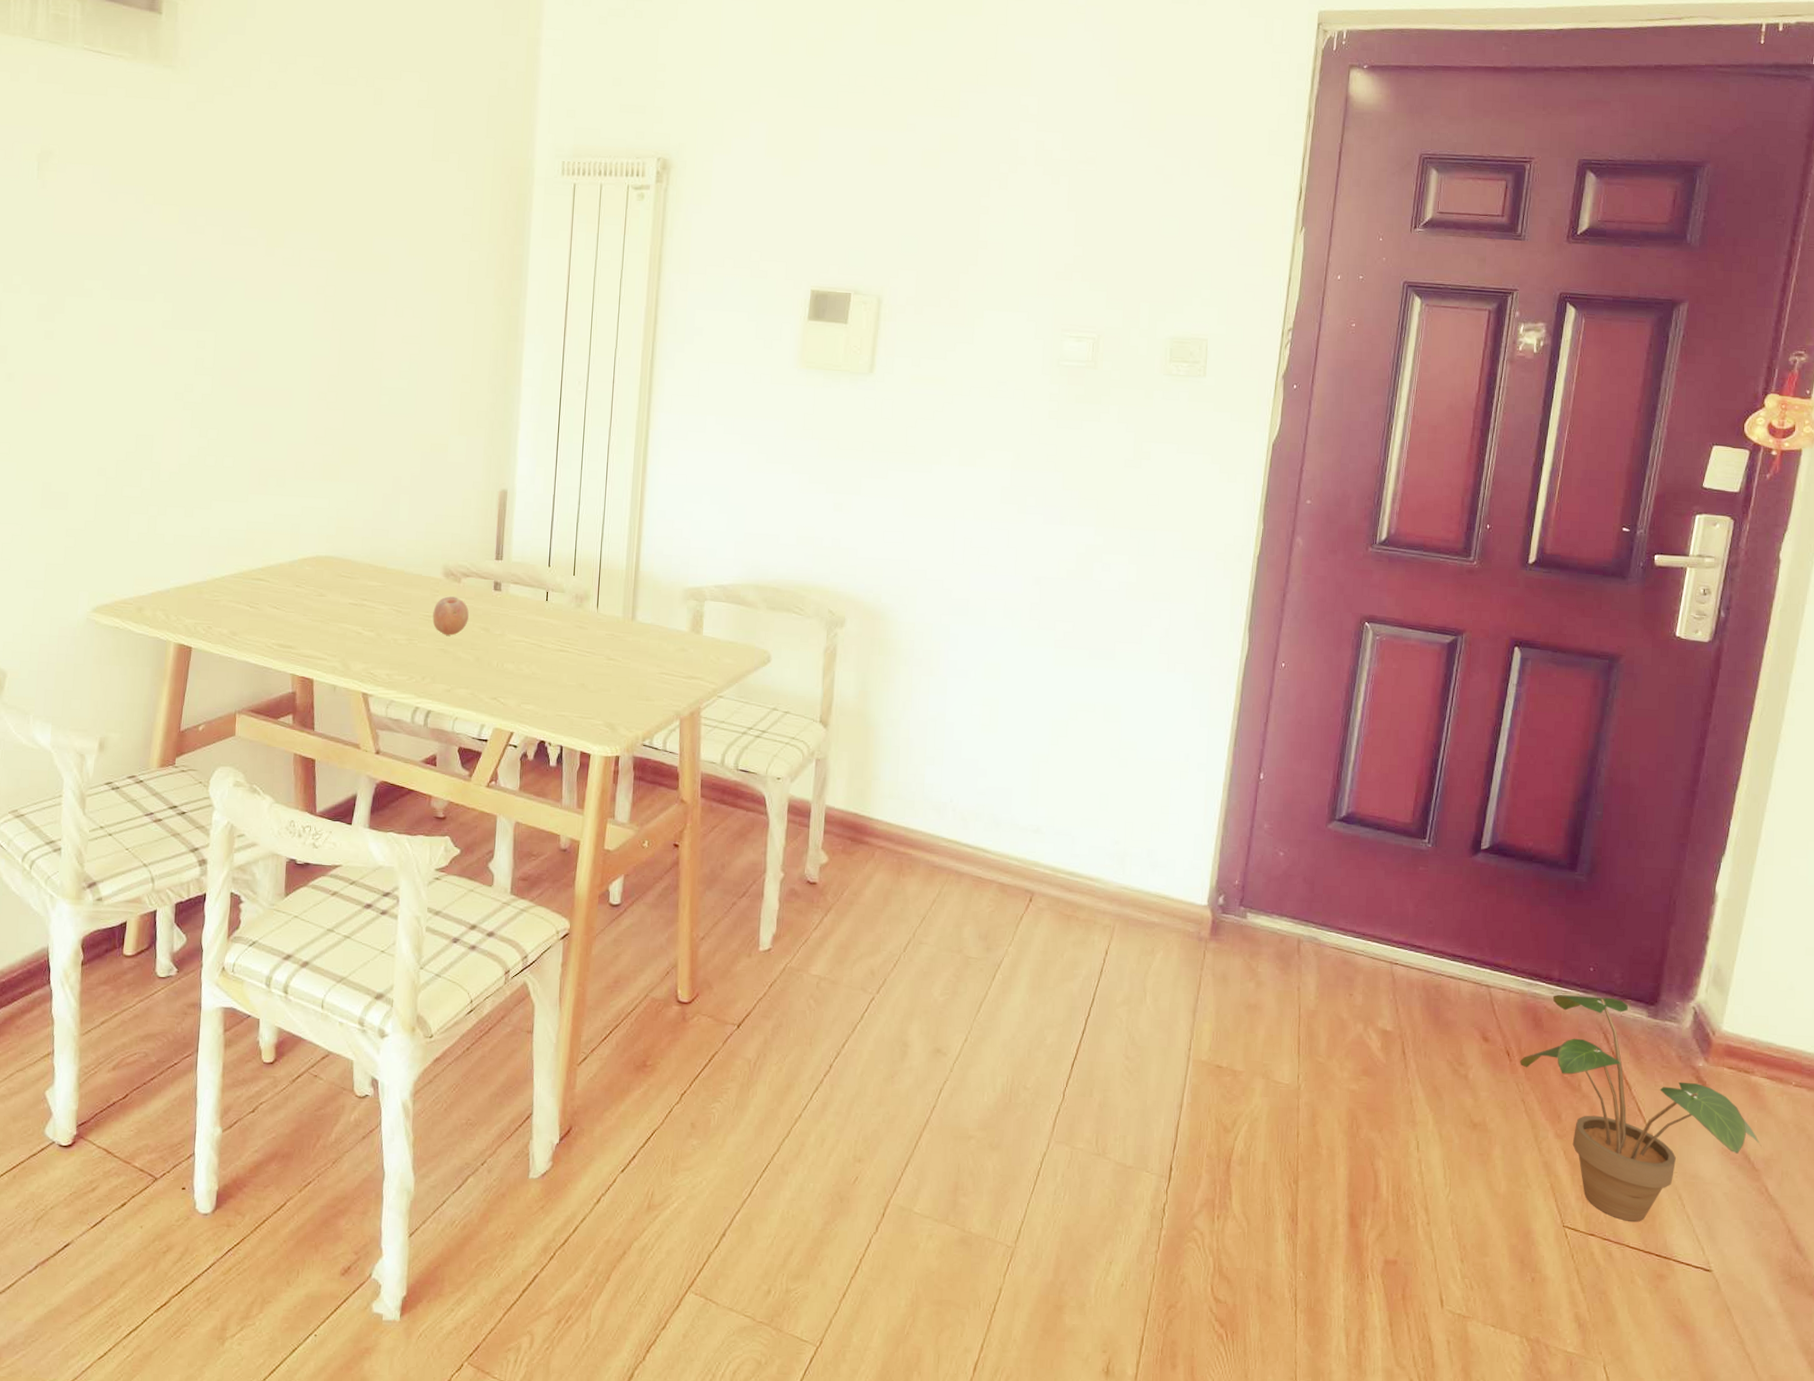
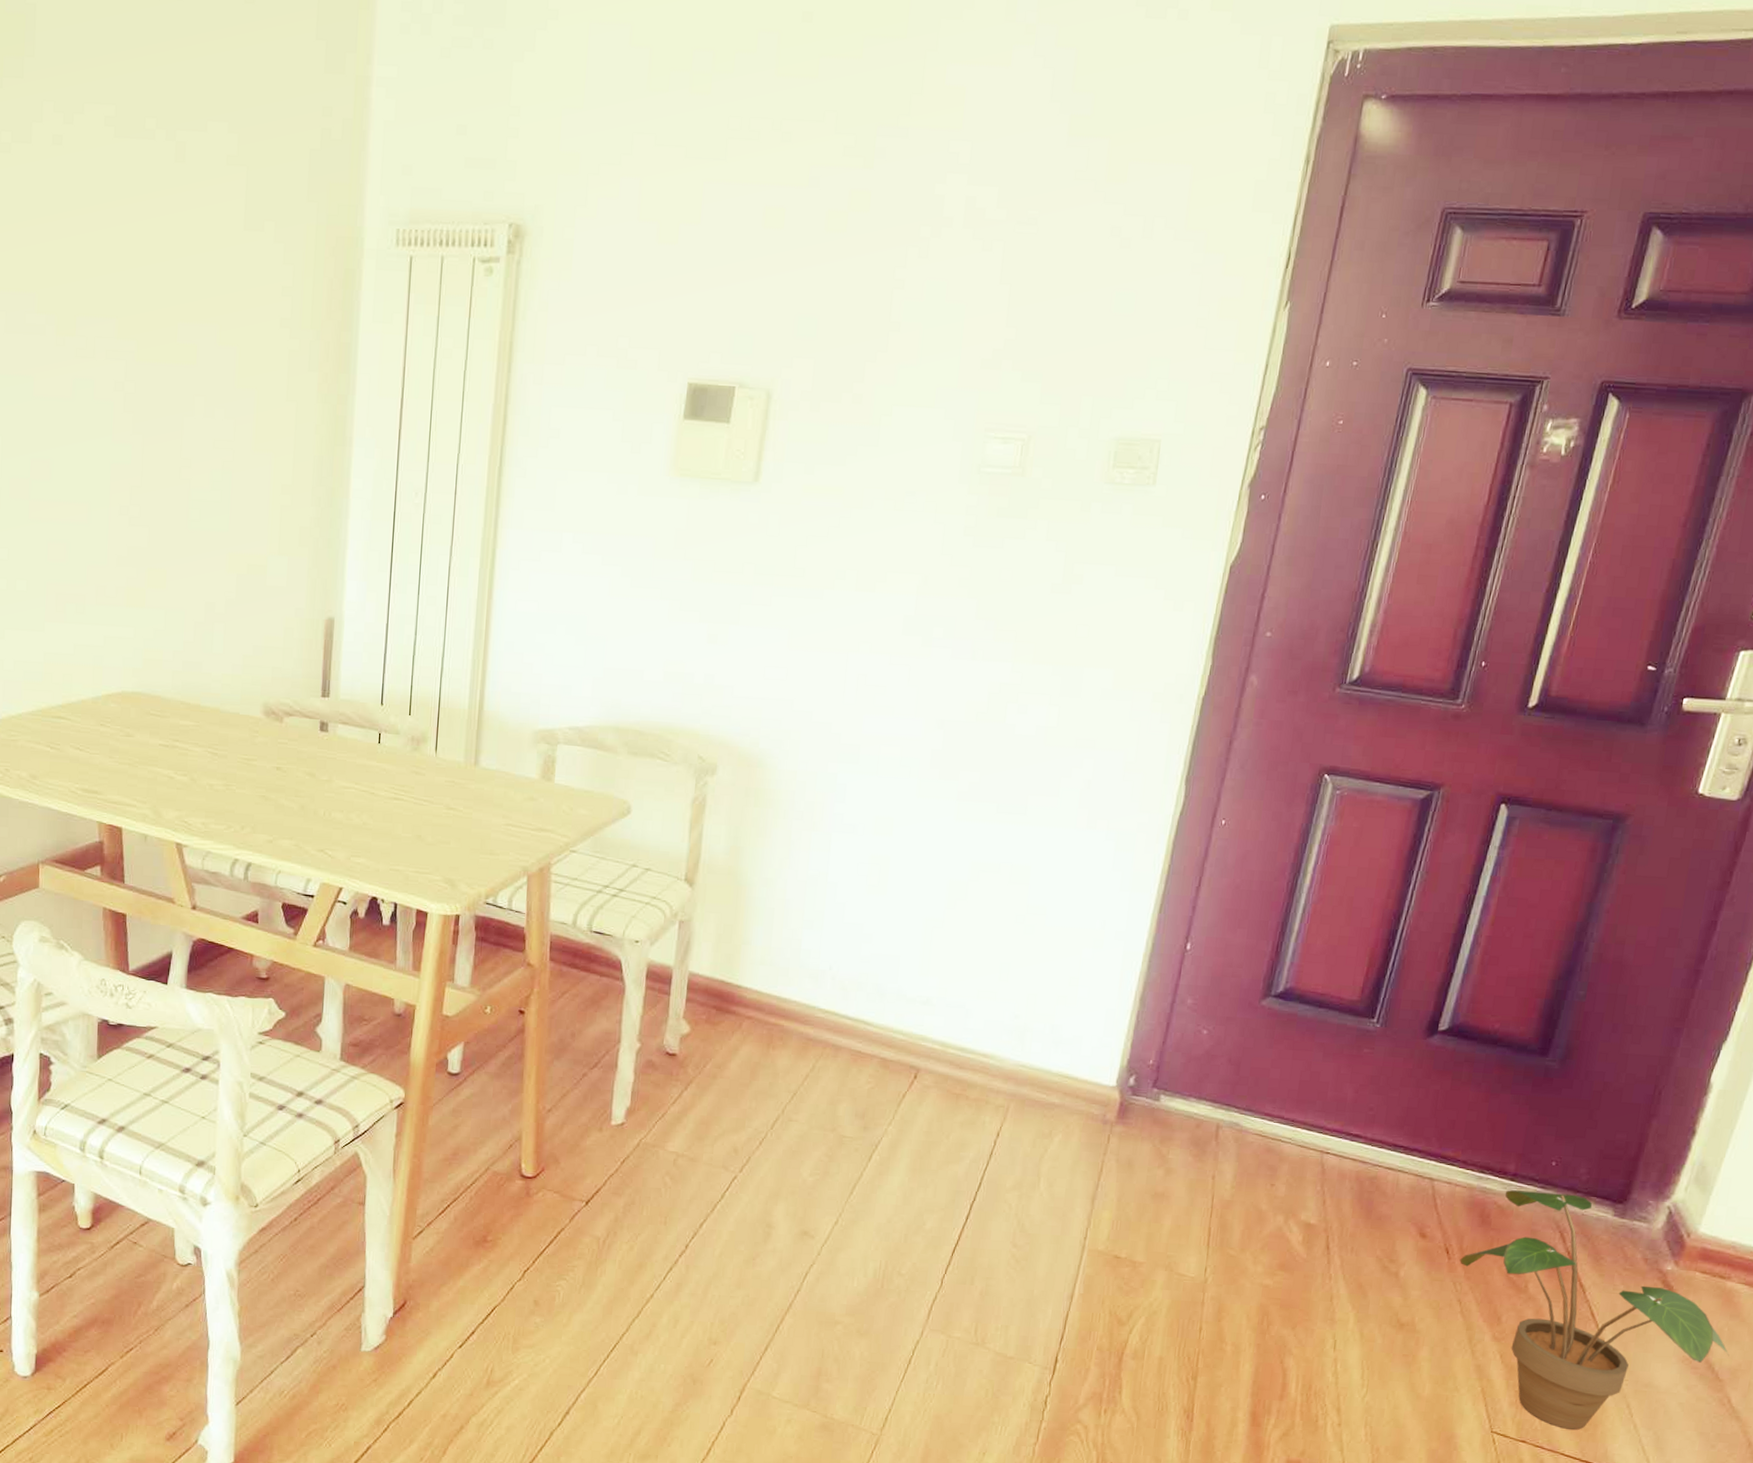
fruit: present [432,596,469,636] -> none [252,737,292,781]

